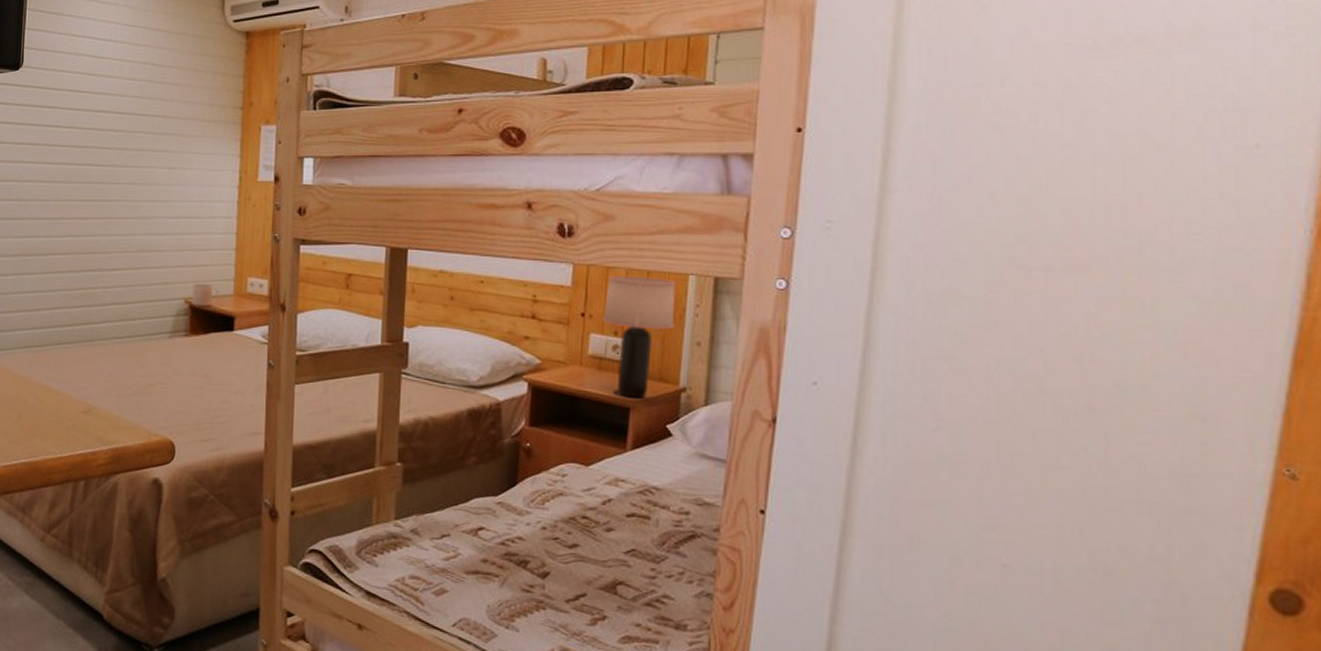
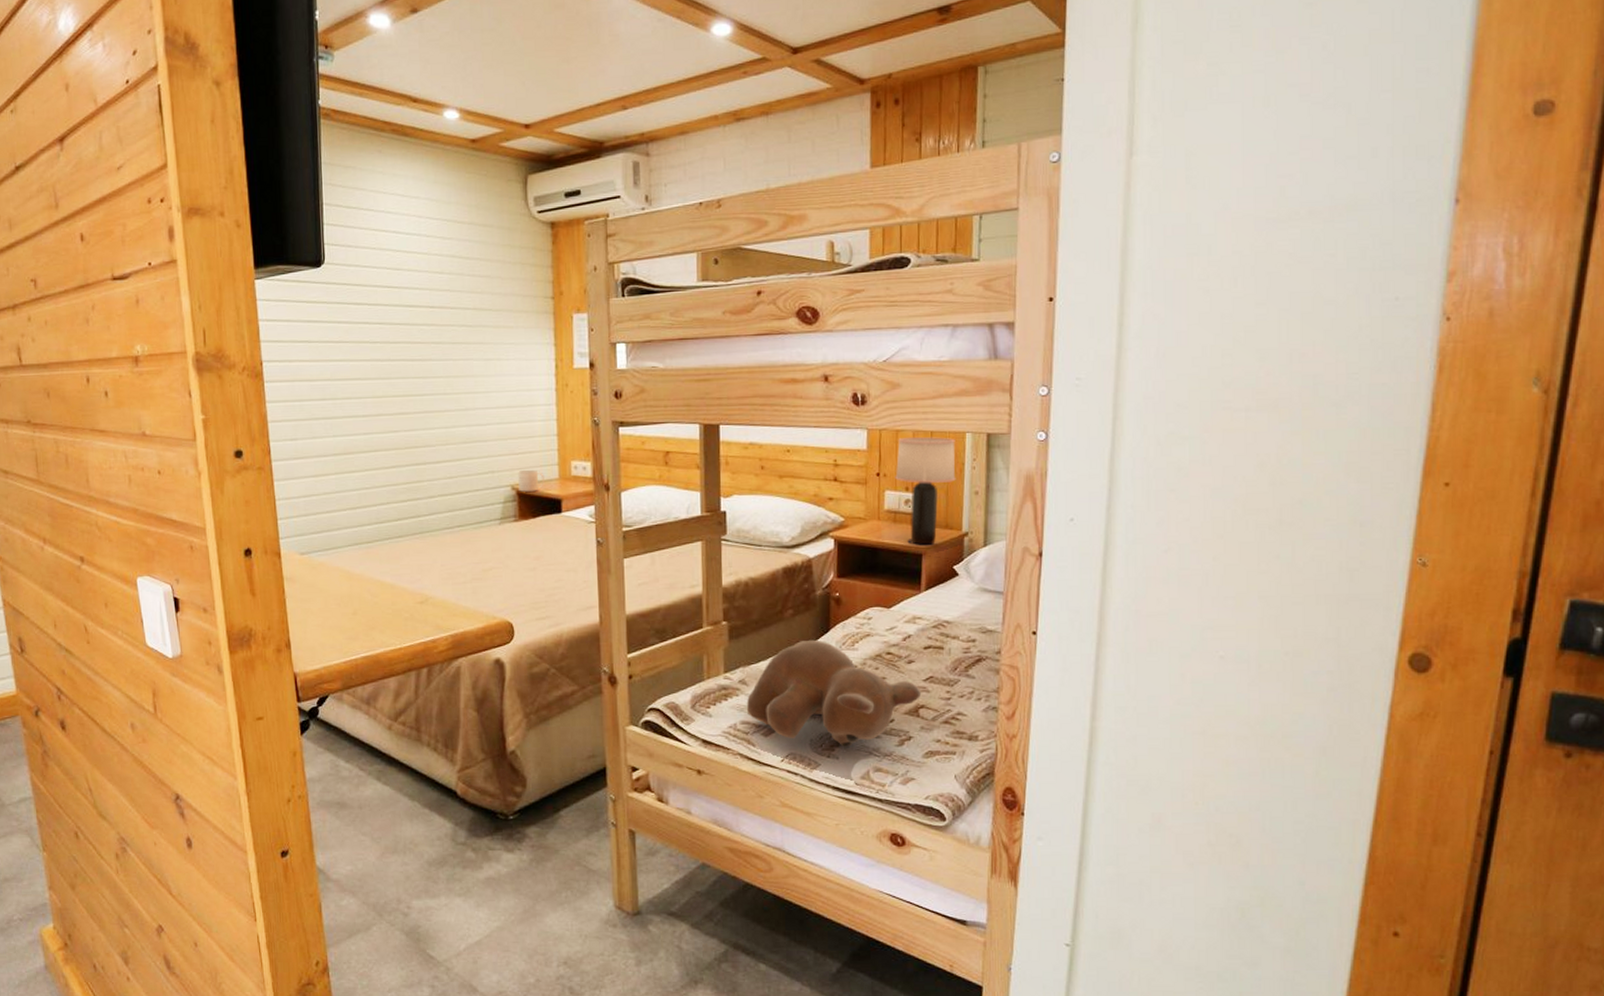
teddy bear: none [417,492,621,620] -> present [746,639,922,748]

